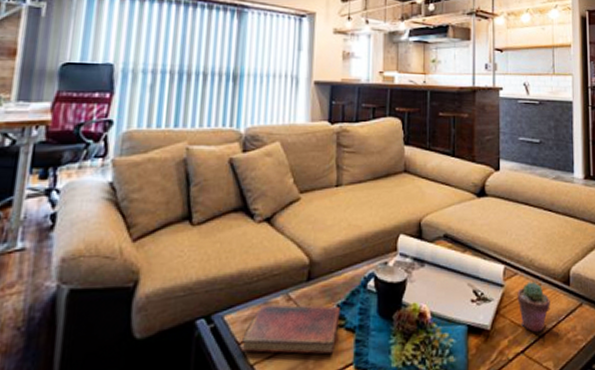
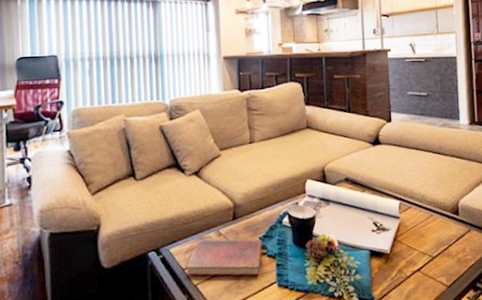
potted succulent: present [517,281,550,333] -> none [412,213,442,255]

